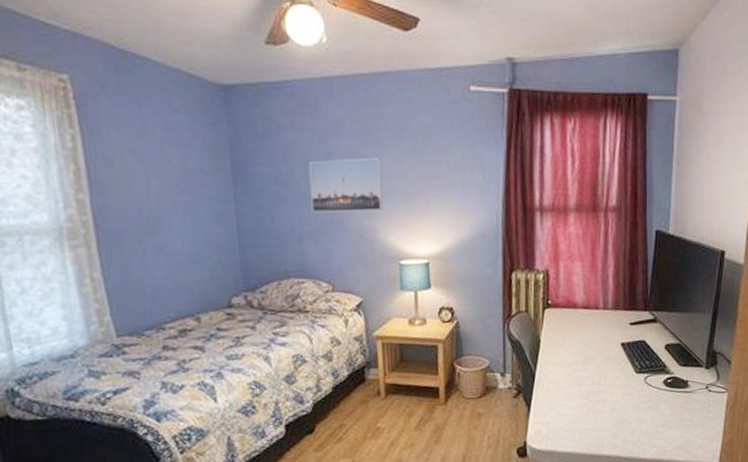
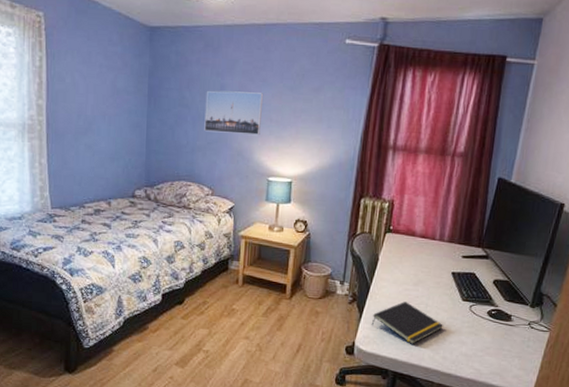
notepad: none [542,384,620,432] -> present [371,302,443,344]

